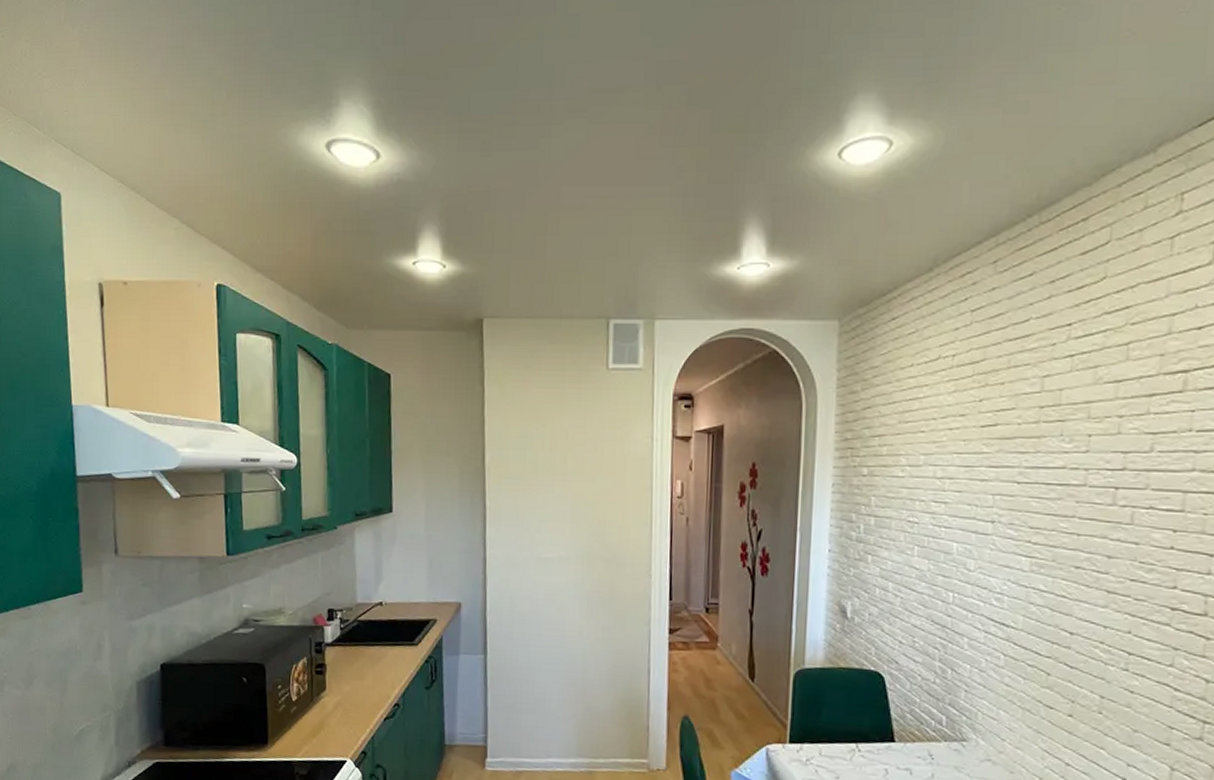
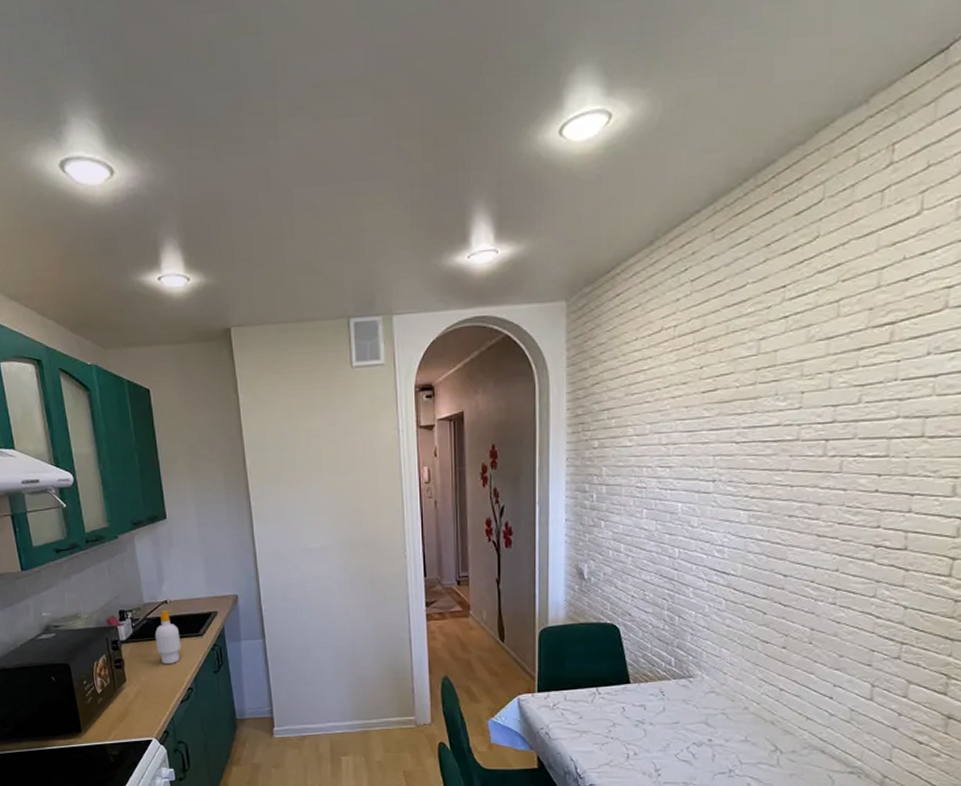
soap bottle: none [364,612,393,675] -> present [154,609,181,665]

